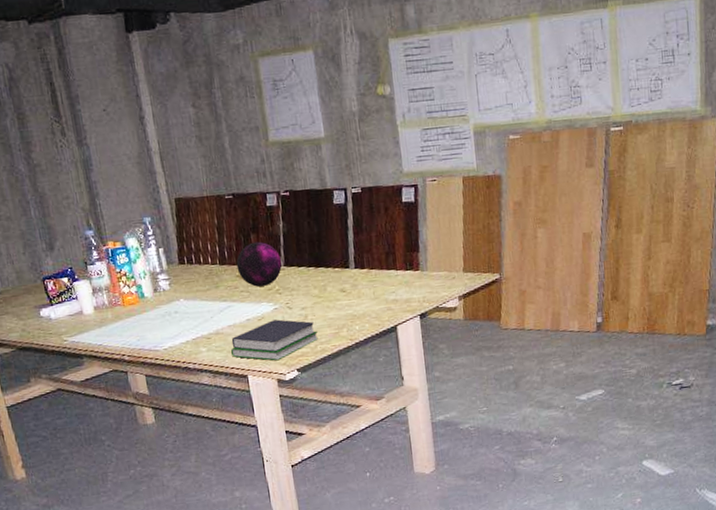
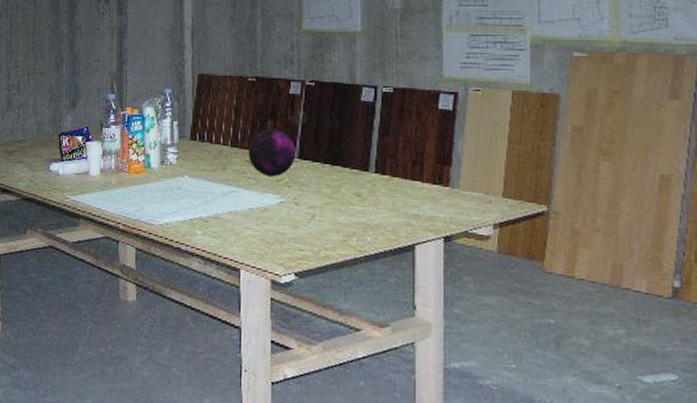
book: present [230,319,318,361] -> none [226,214,323,260]

